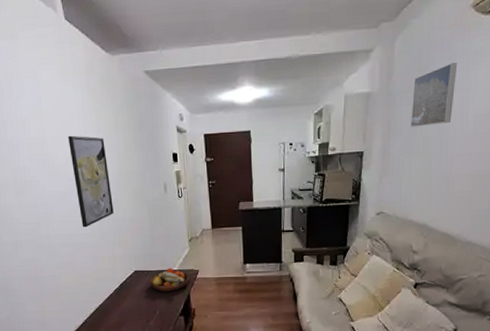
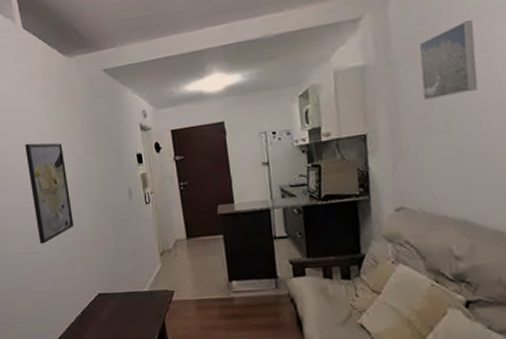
fruit bowl: present [150,267,189,292] -> none [116,288,164,320]

